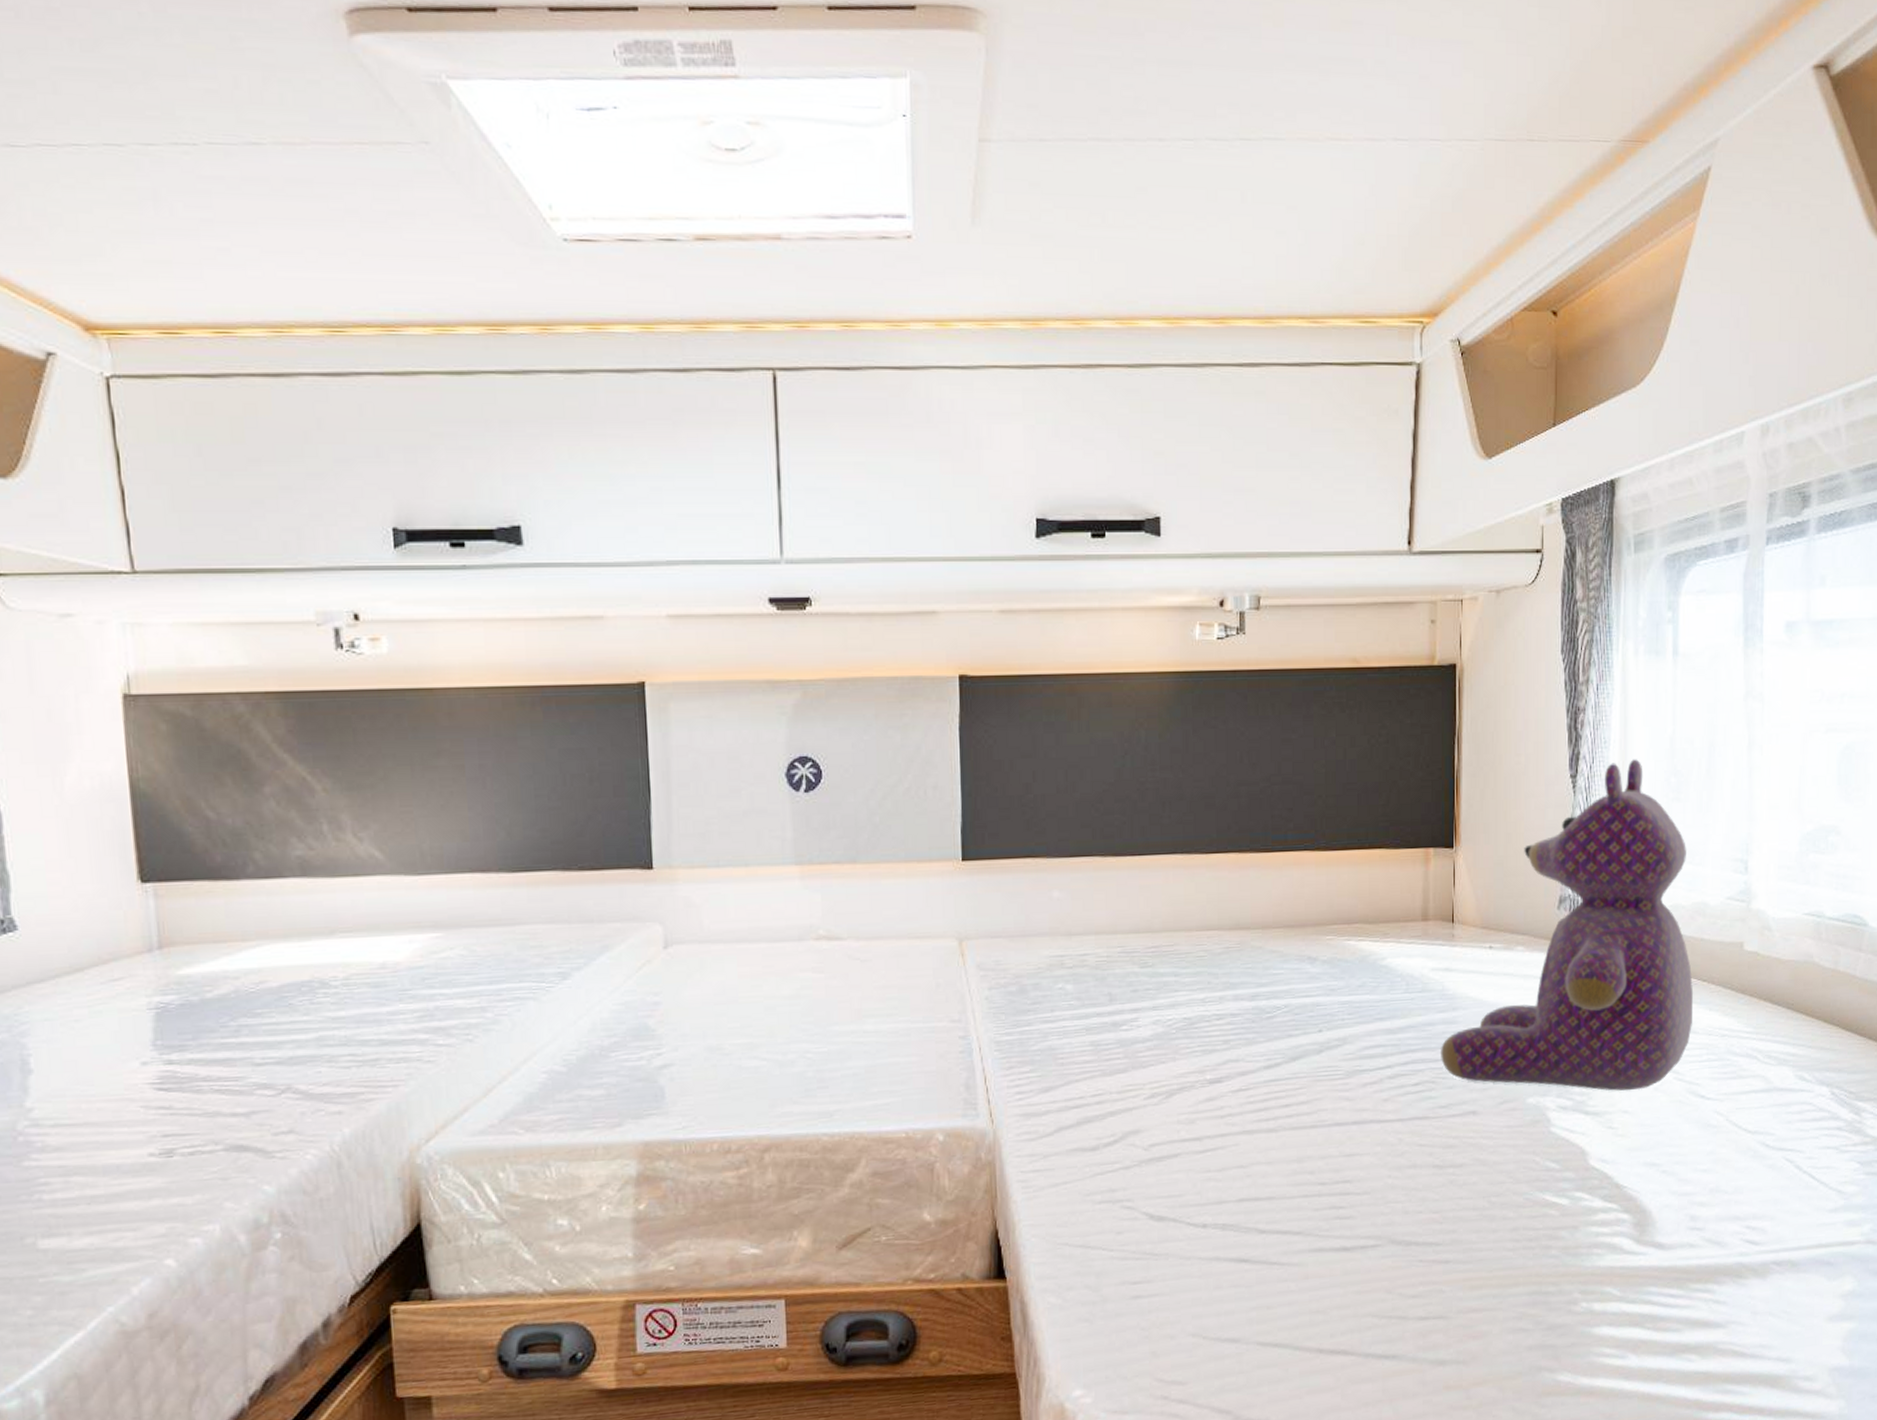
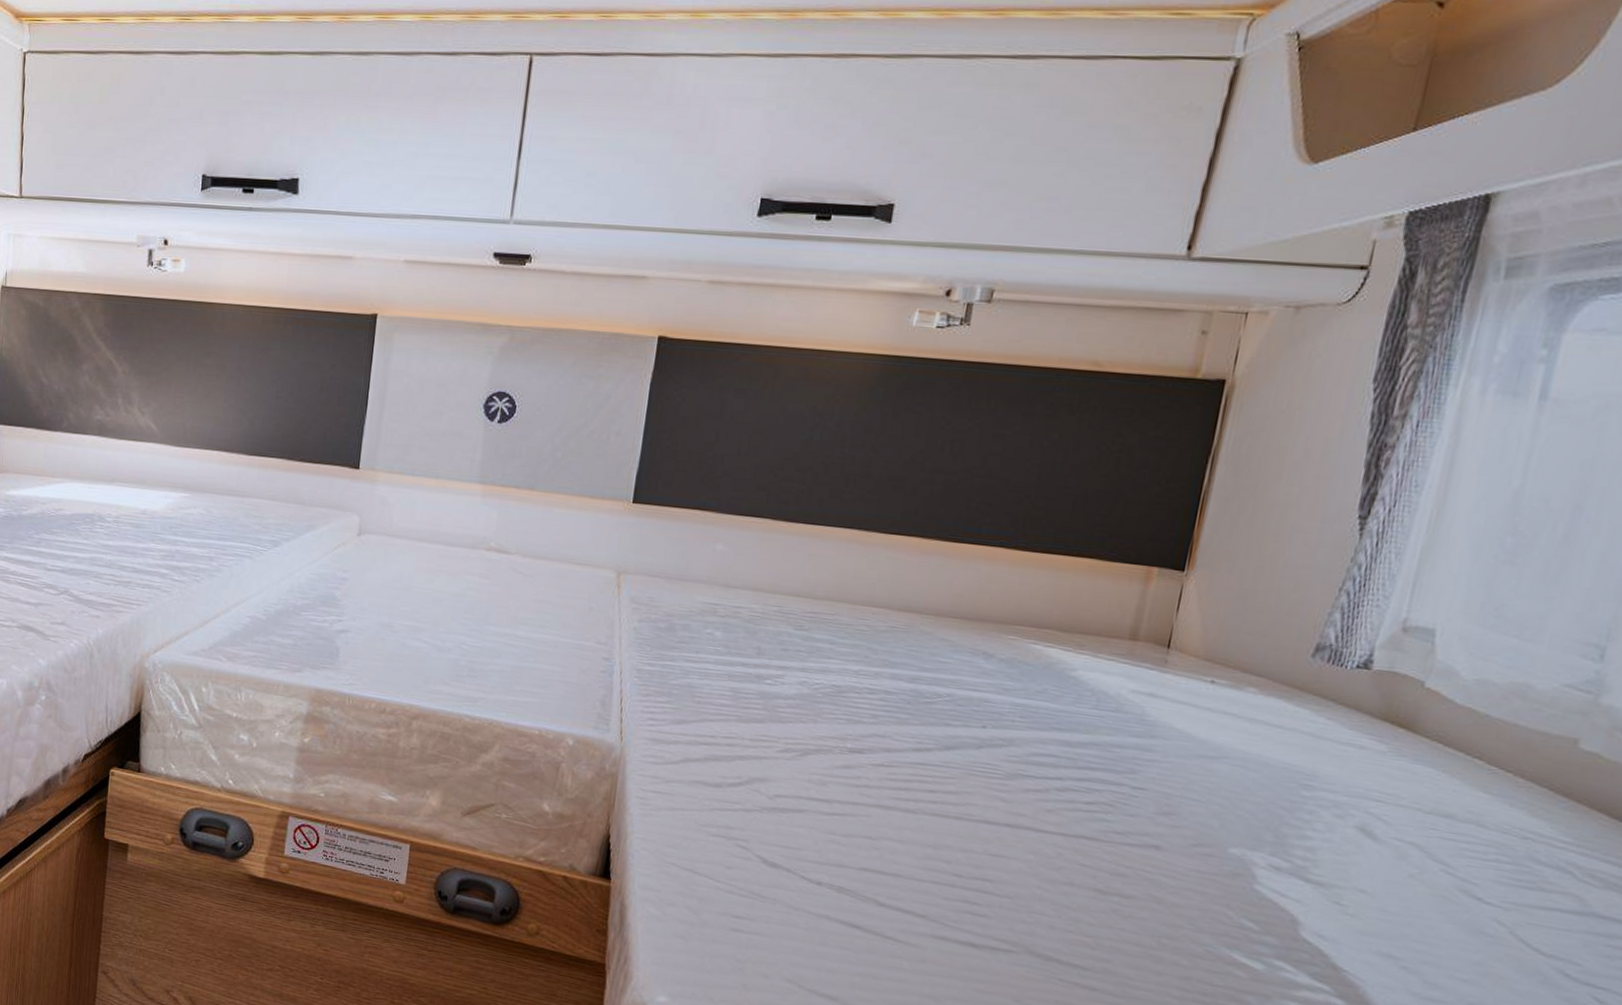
teddy bear: present [1441,759,1694,1091] -> none [1125,509,1514,872]

